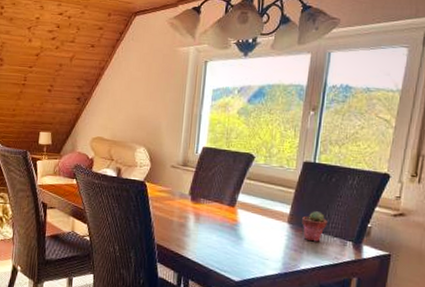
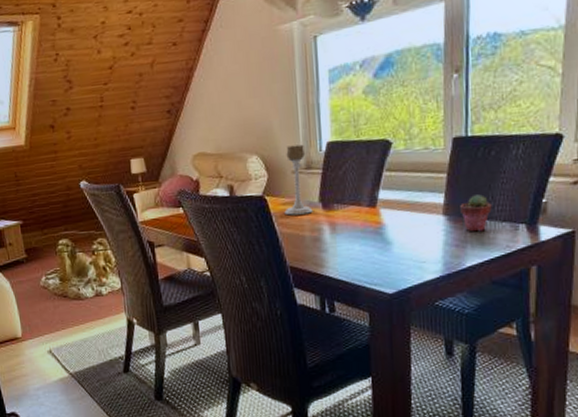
candle holder: none [159,144,185,203] -> present [284,144,313,216]

